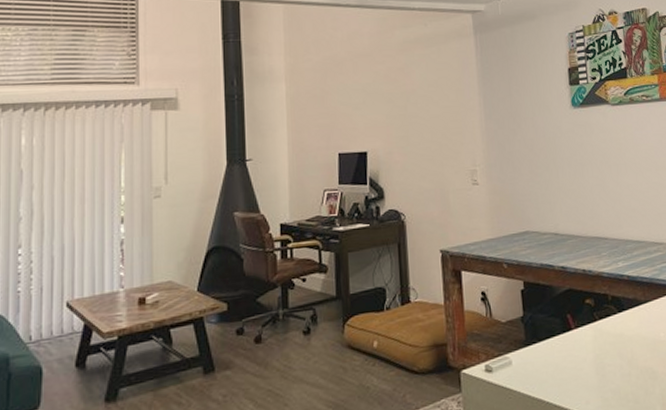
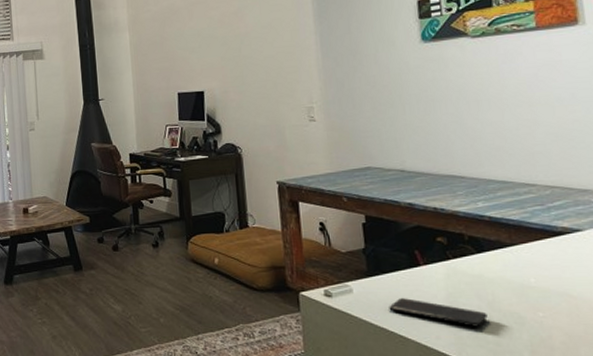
smartphone: none [545,364,628,387] -> present [389,298,488,327]

